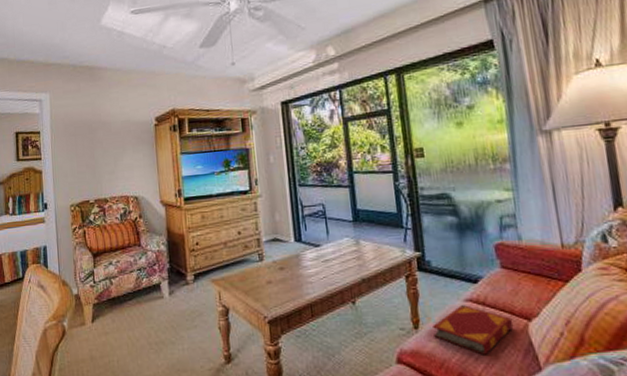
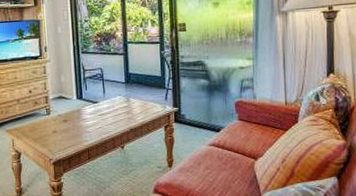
hardback book: present [432,305,514,355] -> none [183,149,244,186]

